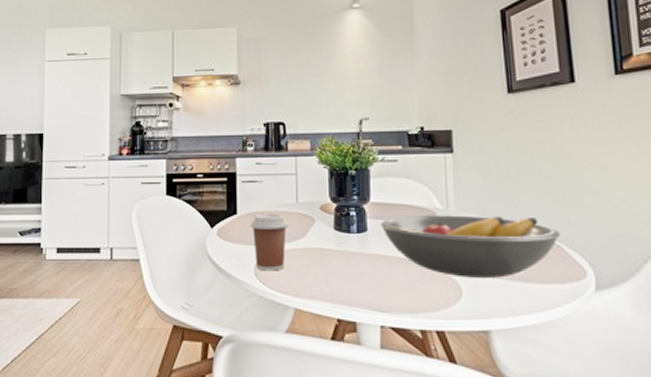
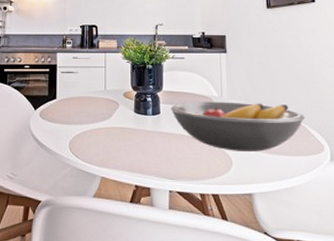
coffee cup: present [250,213,289,271] -> none [66,98,98,146]

